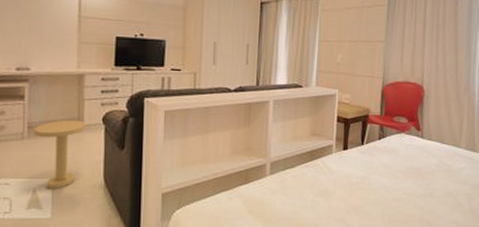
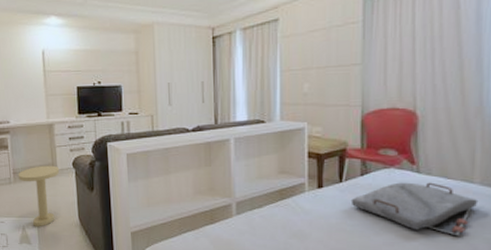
serving tray: none [369,146,463,193] -> present [350,182,479,236]

